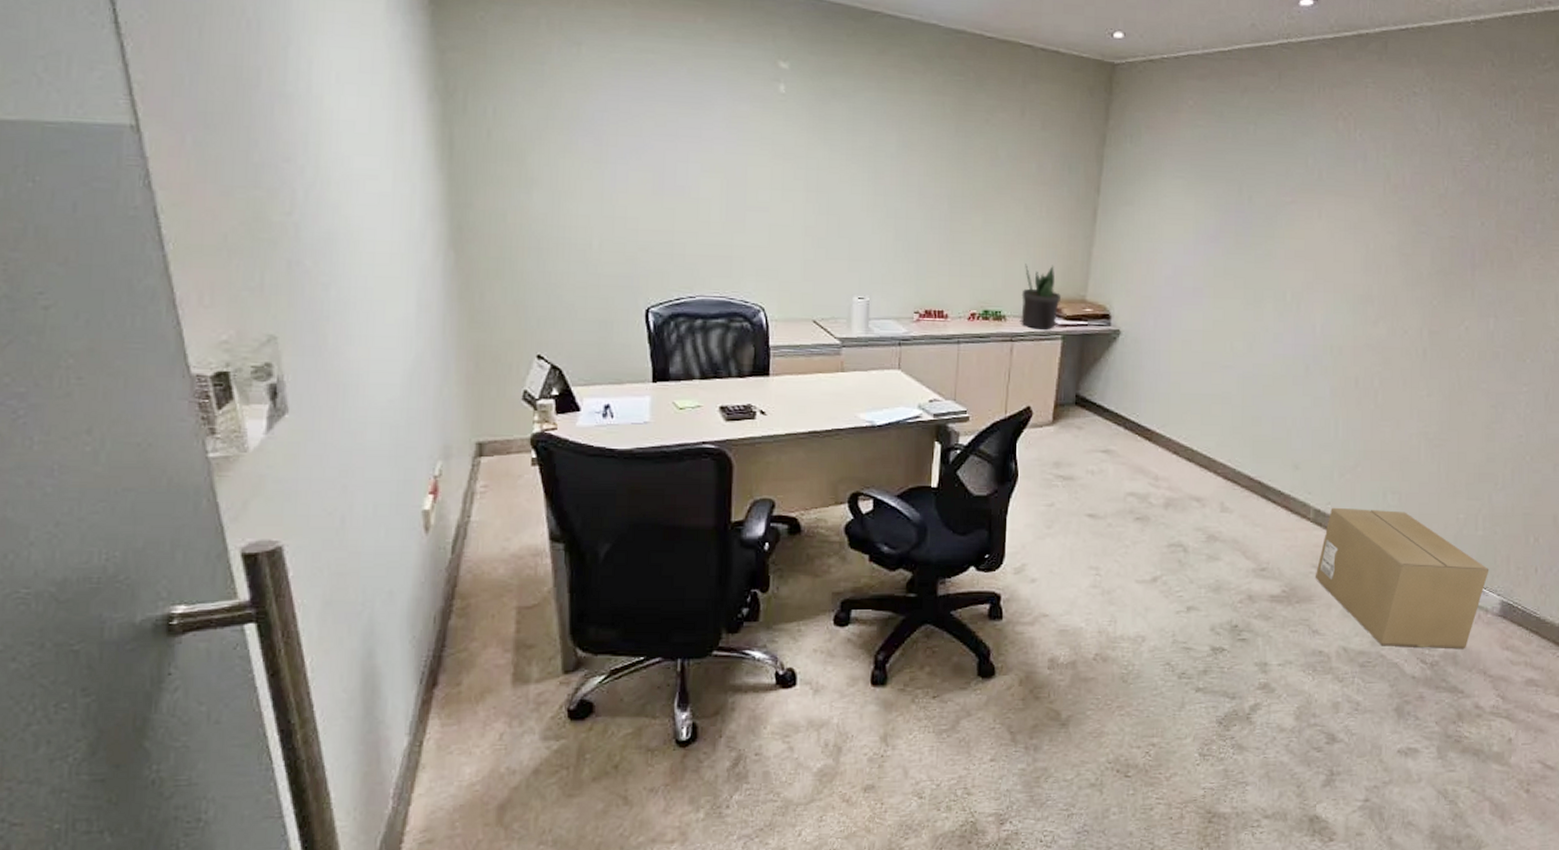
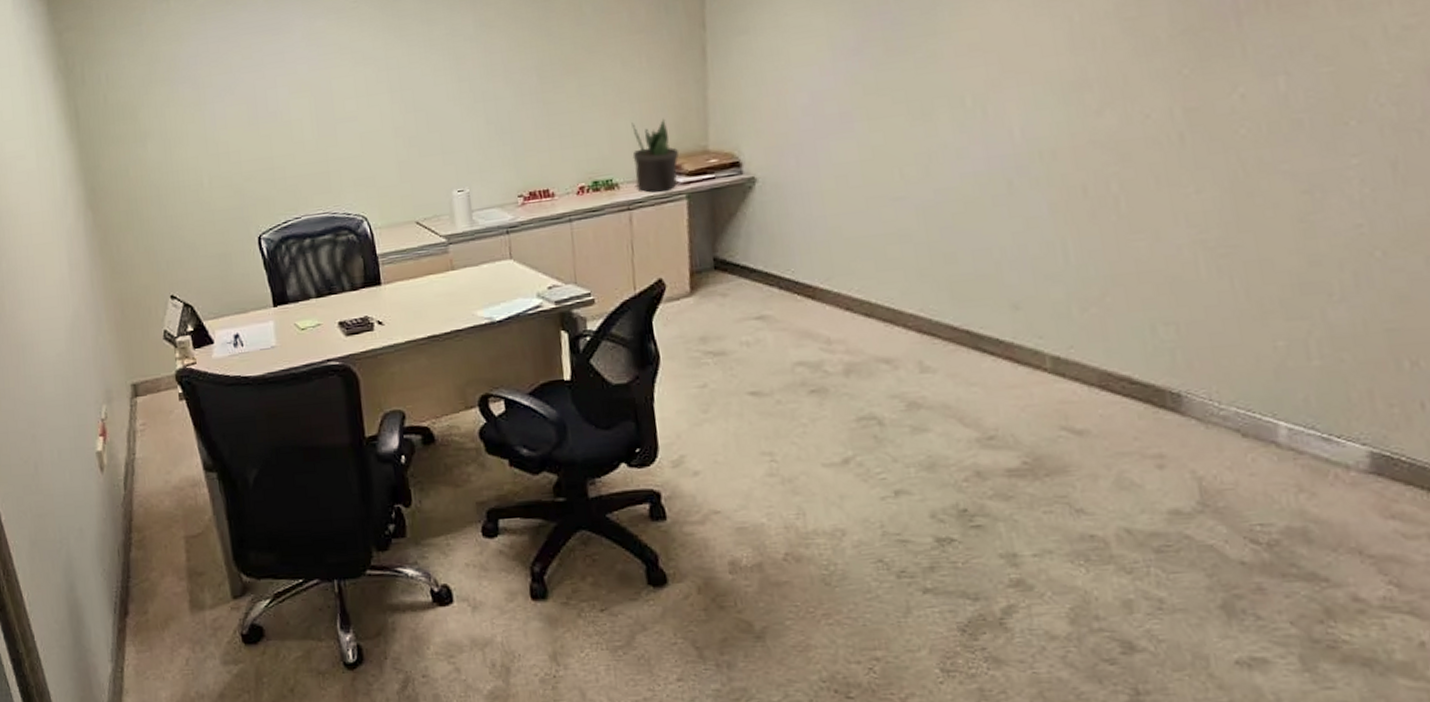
box: present [1315,507,1489,649] -> none [1066,346,1342,524]

